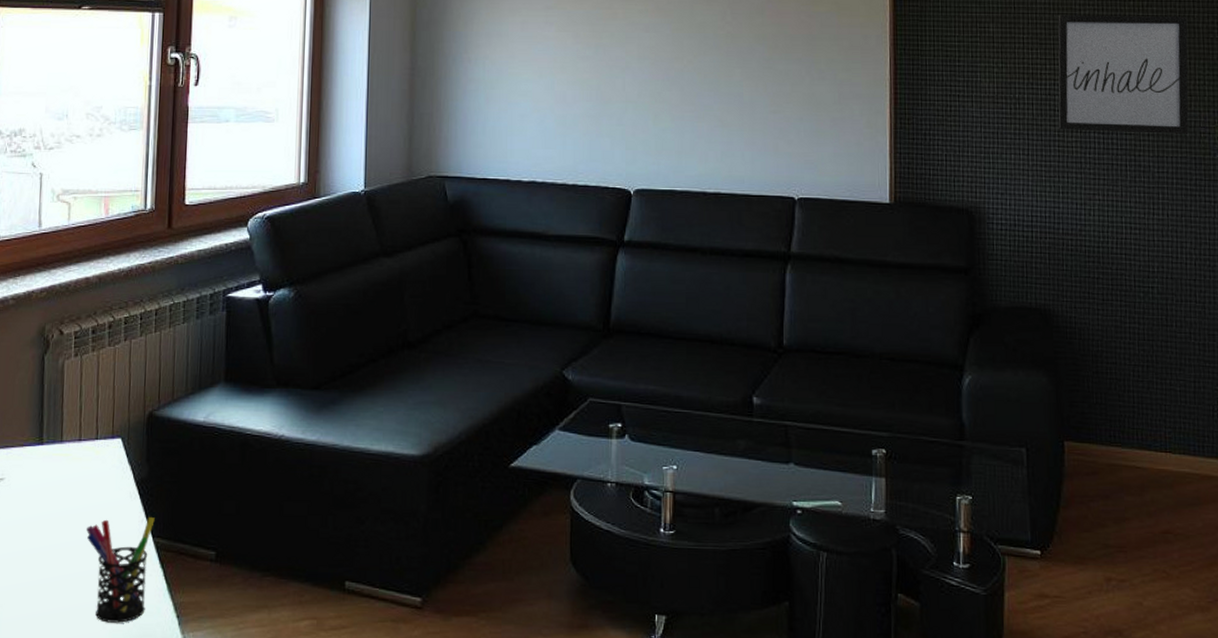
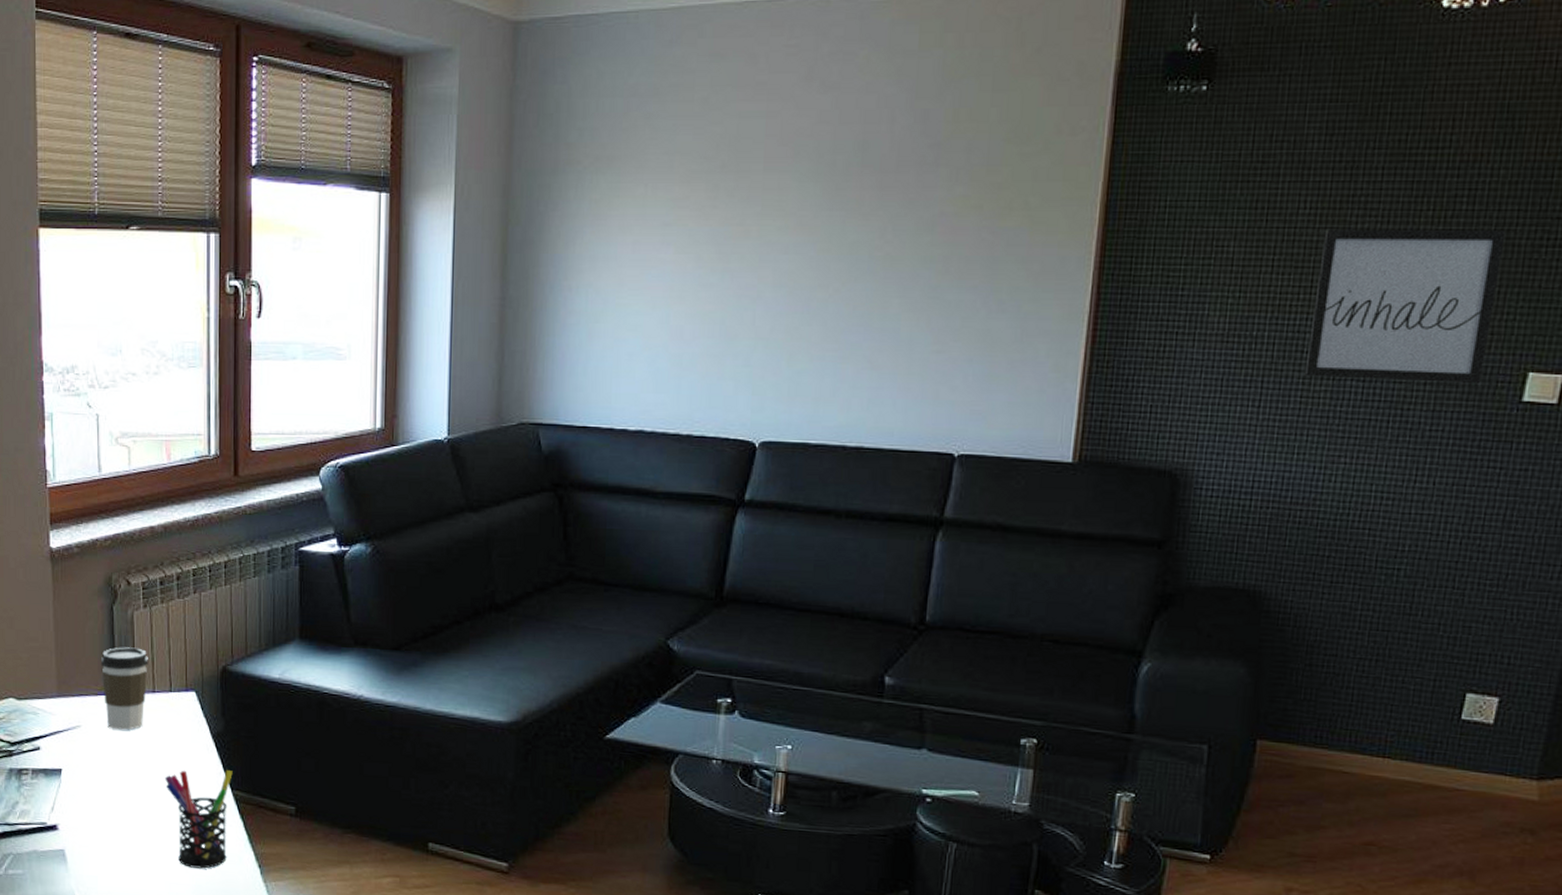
coffee cup: none [29,396,76,481] -> present [101,647,148,730]

